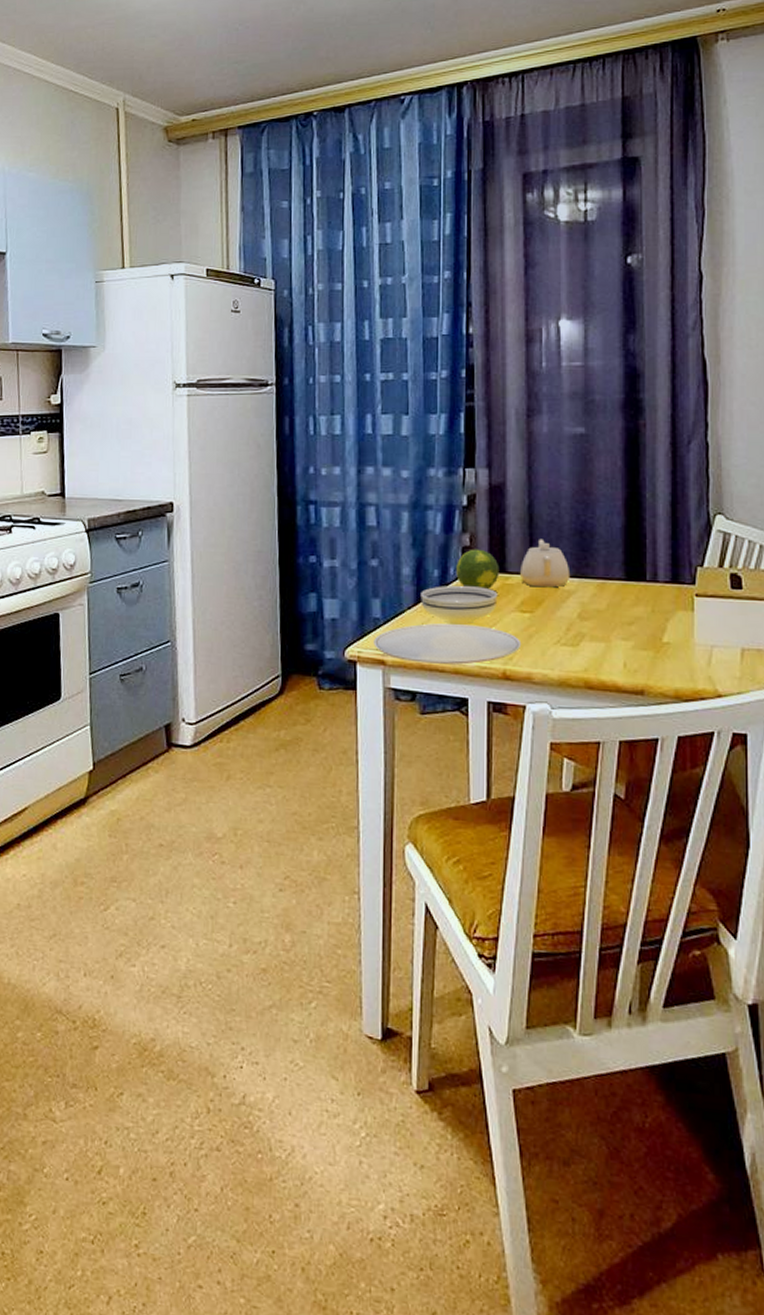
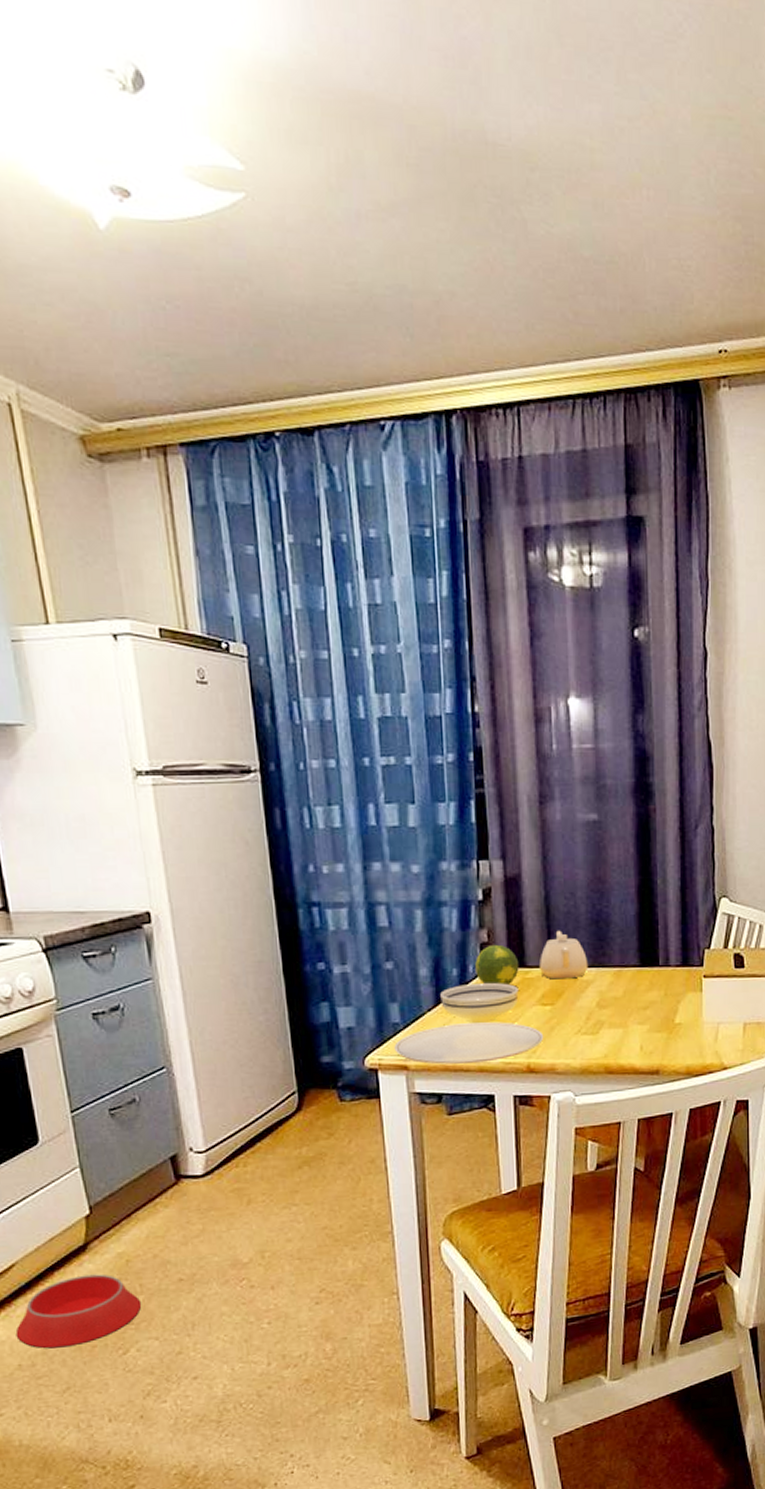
pet bowl: none [19,827,124,894] -> present [15,1274,141,1349]

